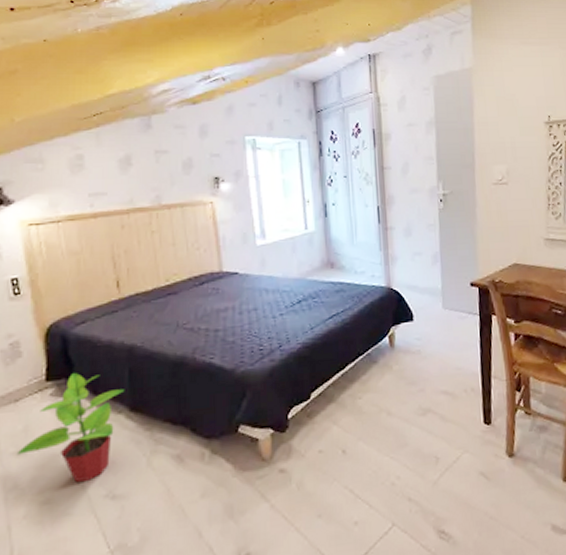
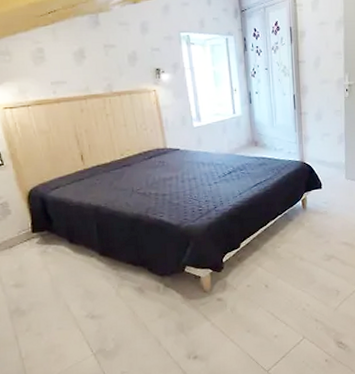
potted plant: present [16,373,125,482] -> none [15,227,95,306]

